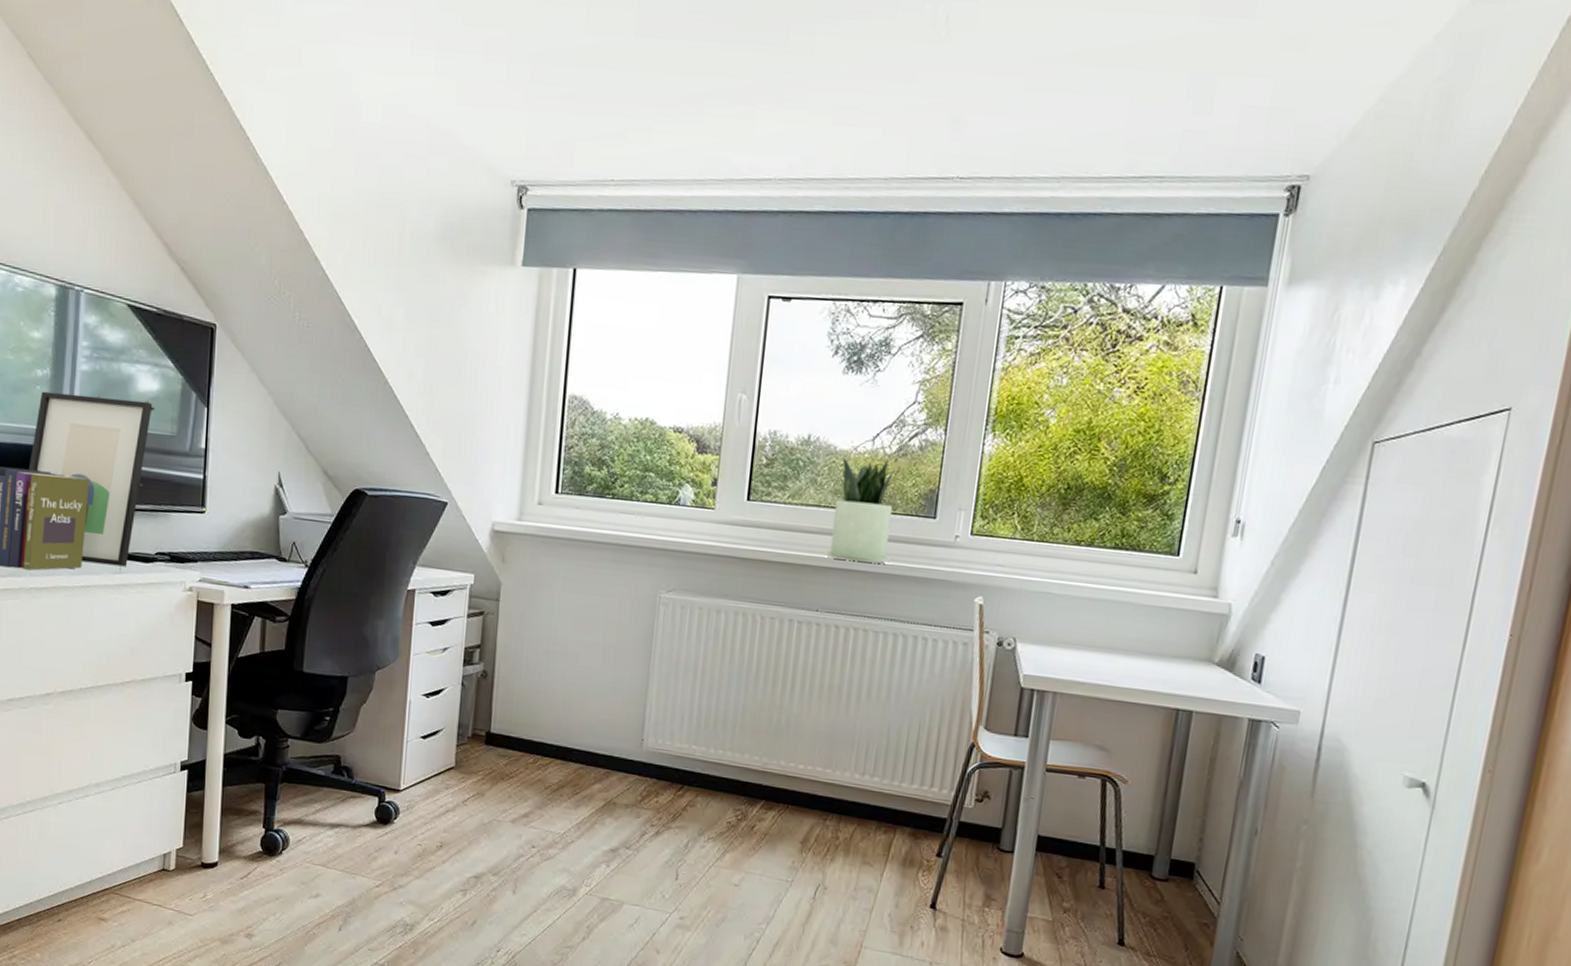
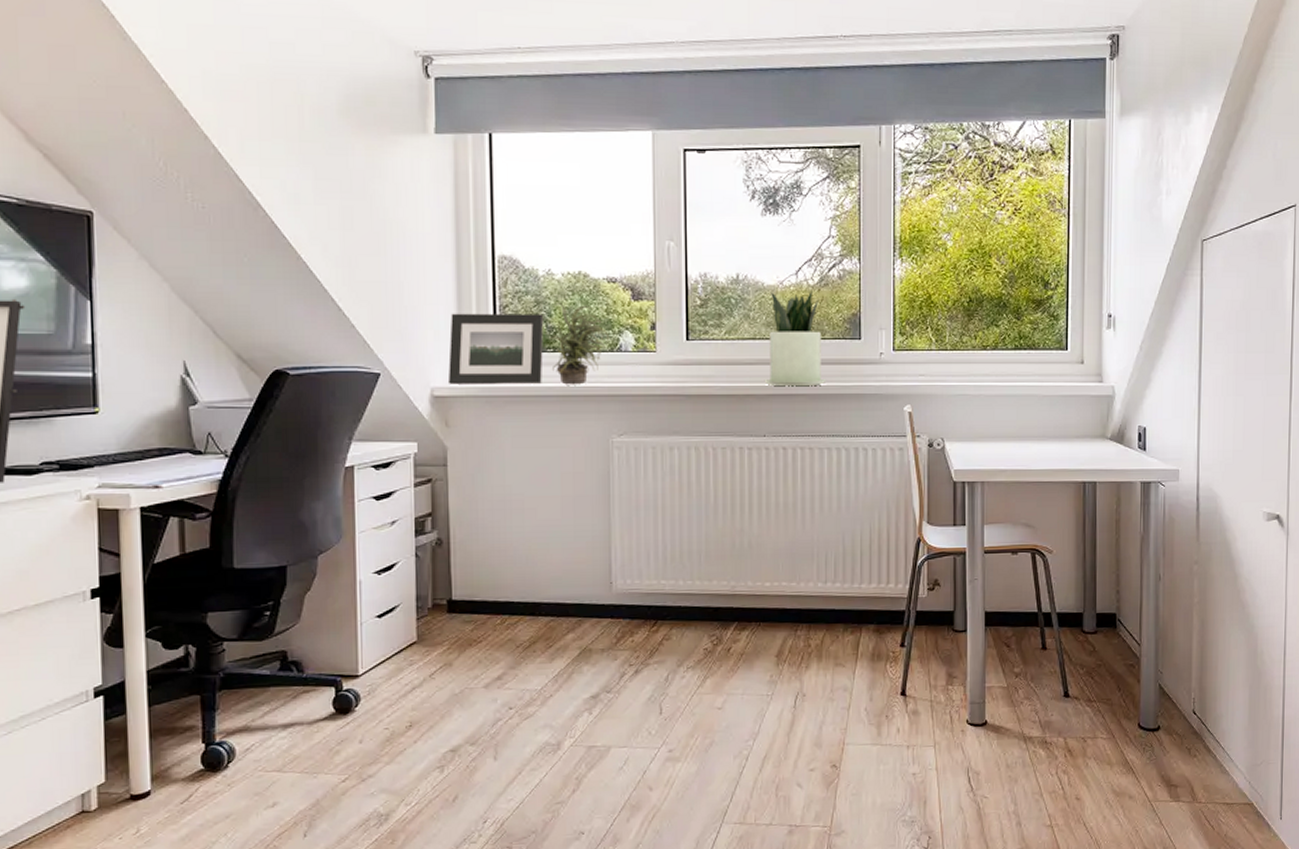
picture frame: none [508,450,607,531] -> present [447,313,544,385]
potted plant: none [608,448,669,535] -> present [549,302,609,385]

